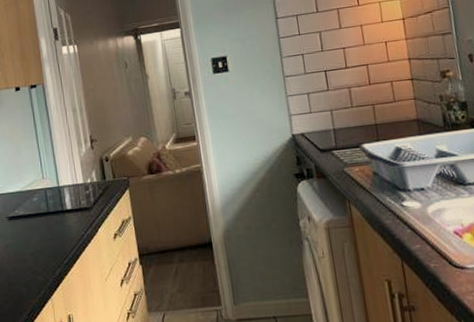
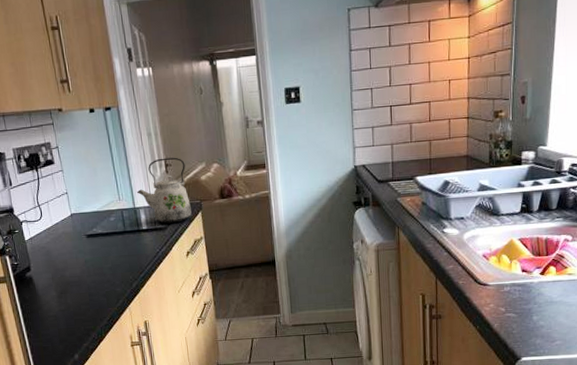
kettle: none [60,132,119,203] -> present [136,157,192,223]

